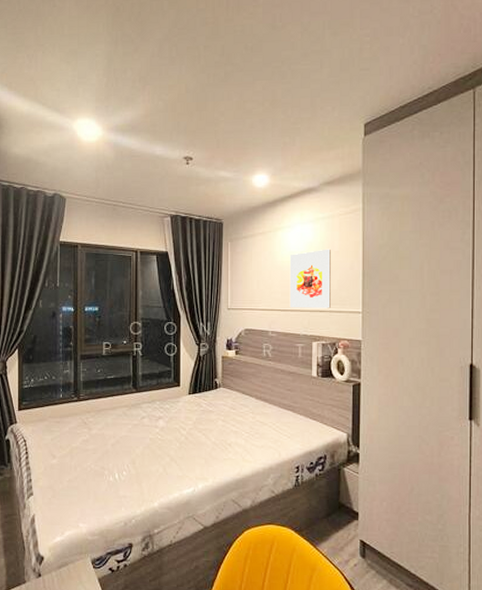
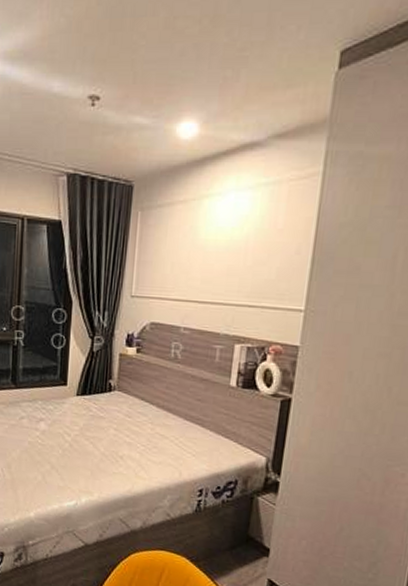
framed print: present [289,248,331,308] -> none [209,225,273,303]

